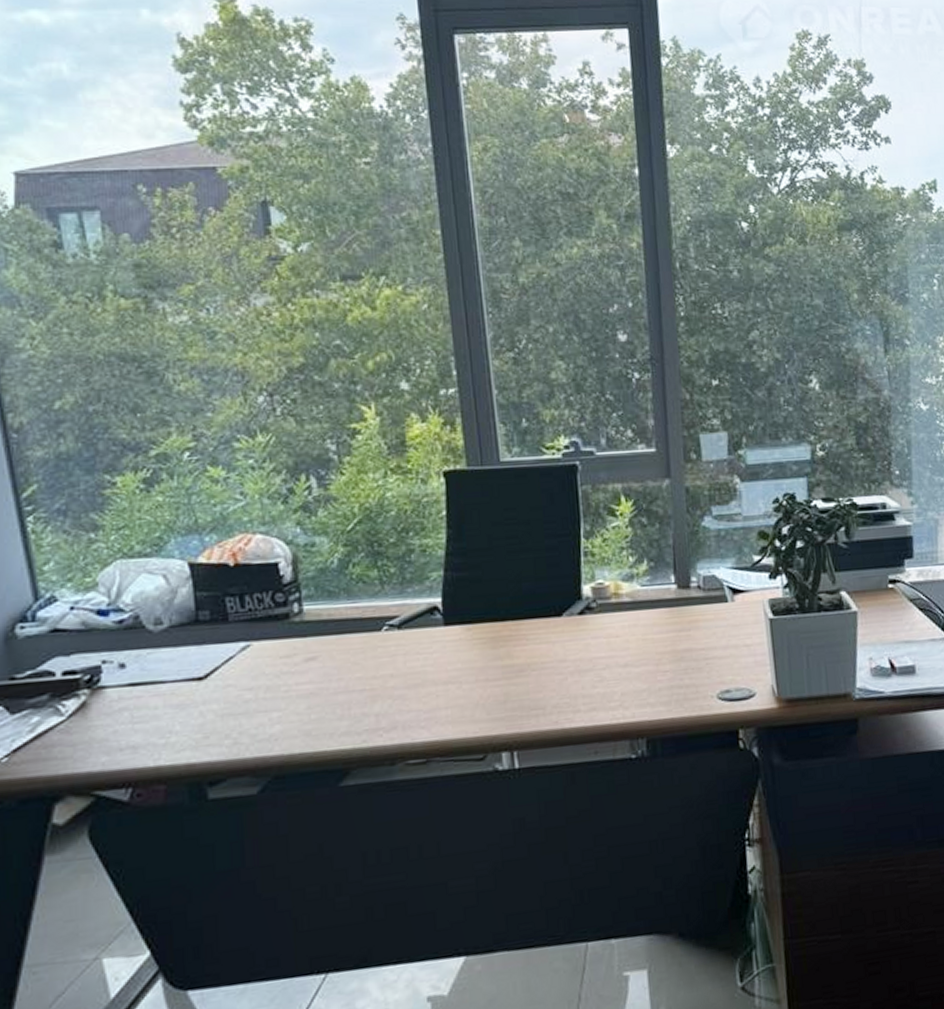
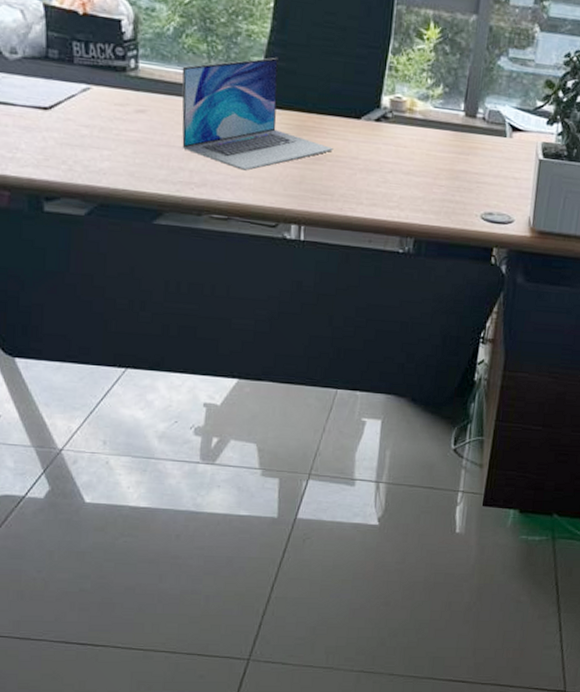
laptop: none [352,567,537,702] -> present [181,57,334,171]

